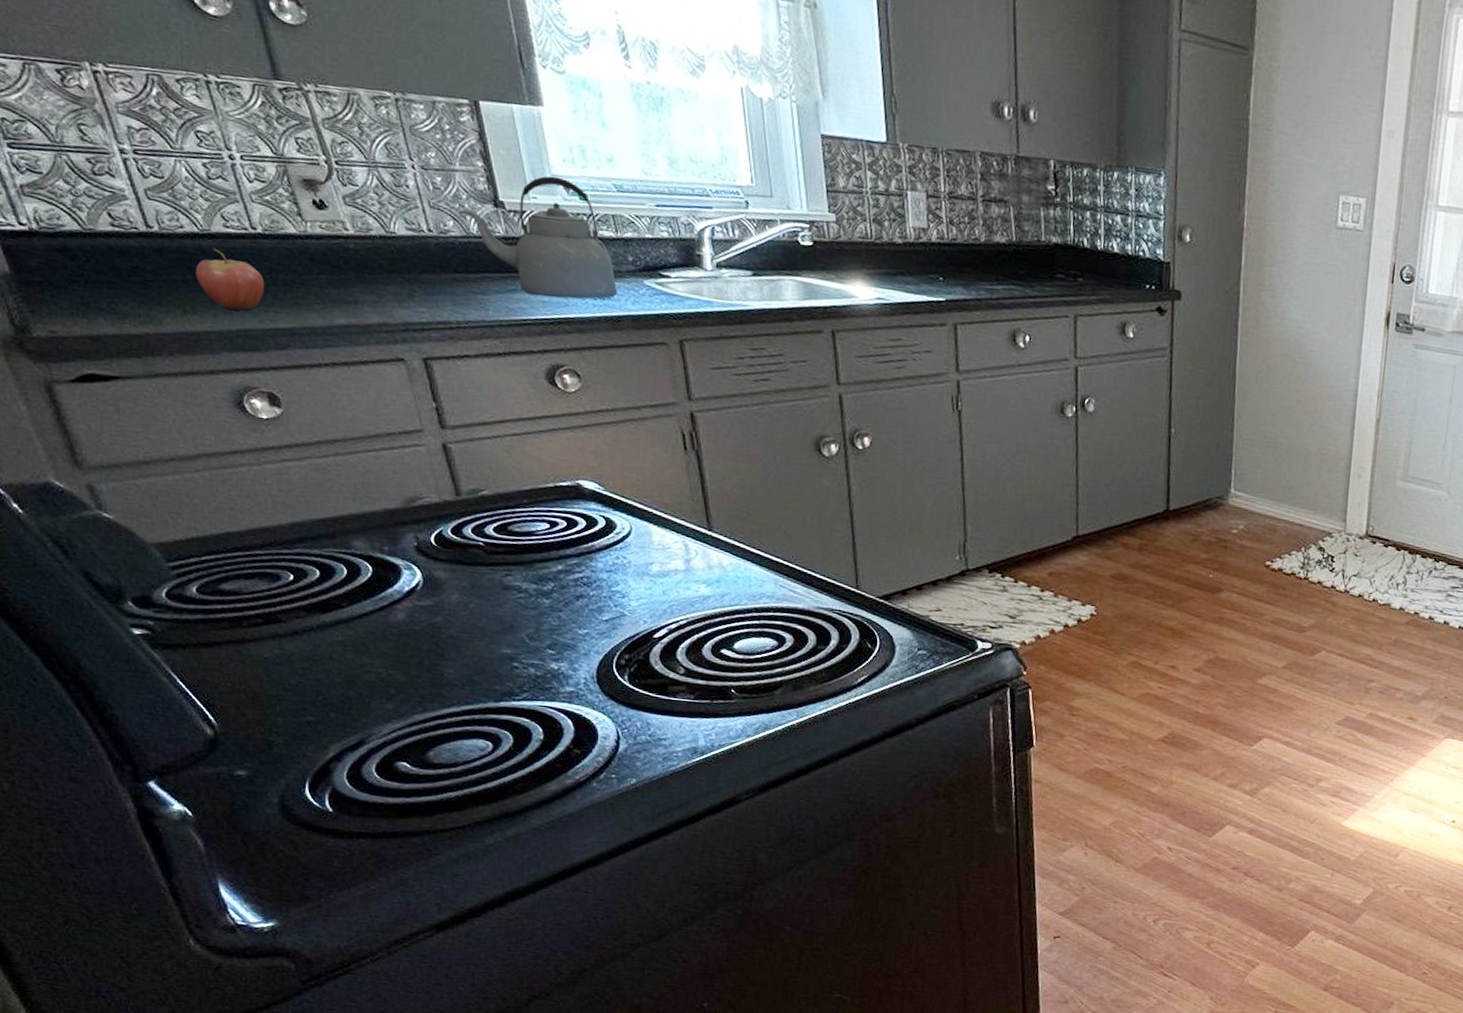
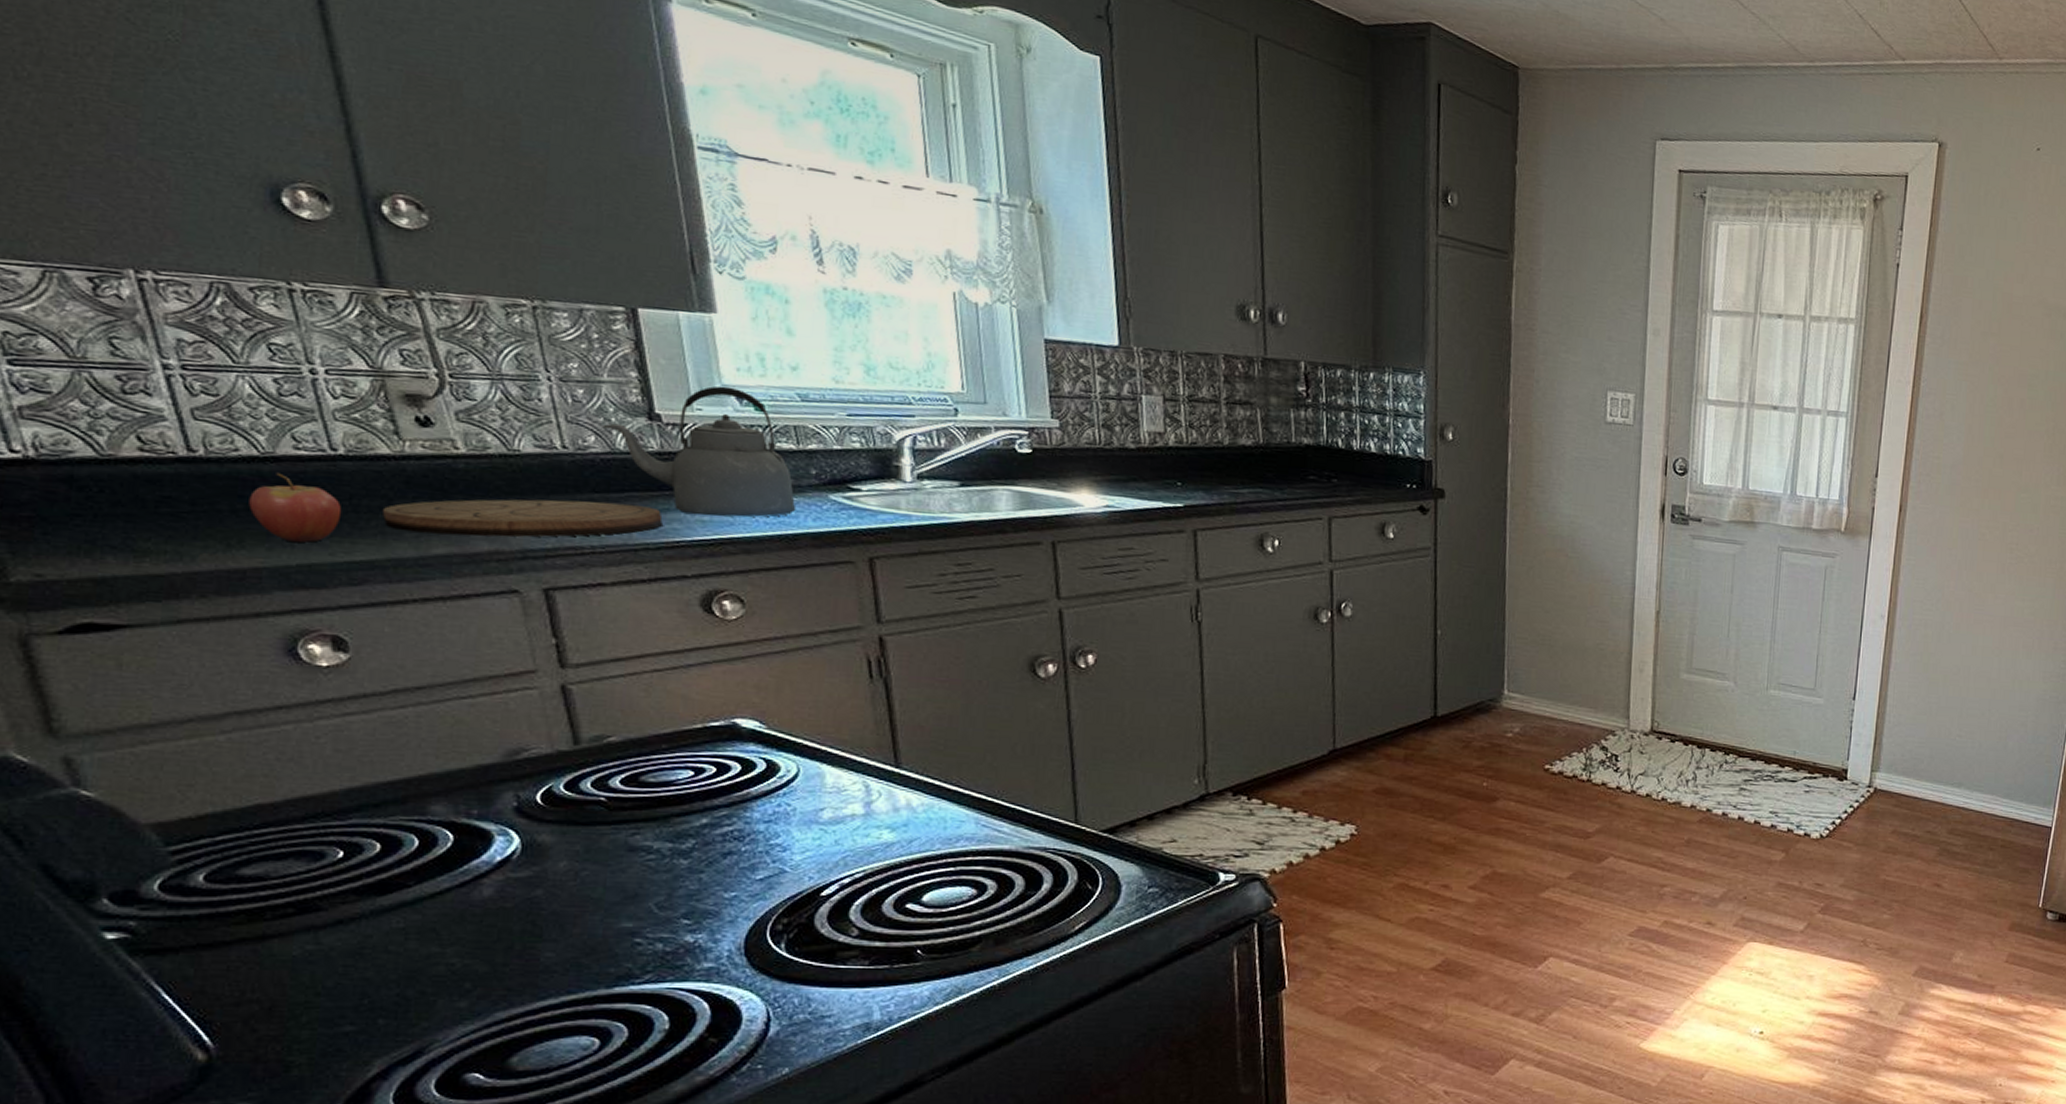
cutting board: none [295,276,512,312] -> present [382,499,663,537]

